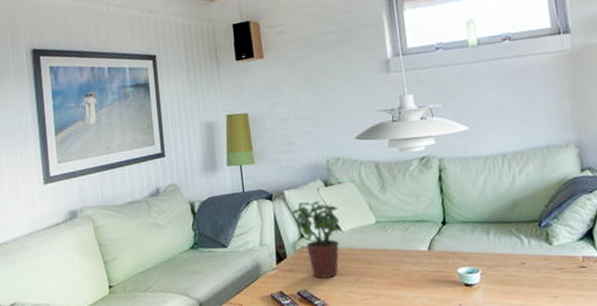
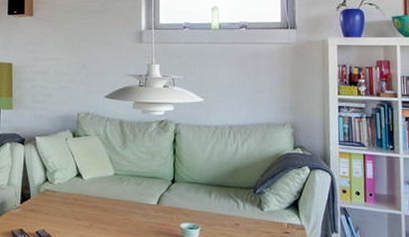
potted plant: present [292,201,339,279] -> none [41,148,83,221]

